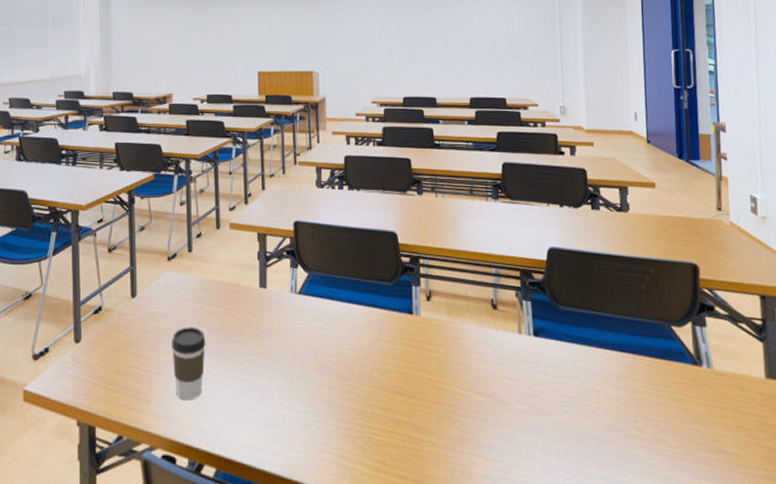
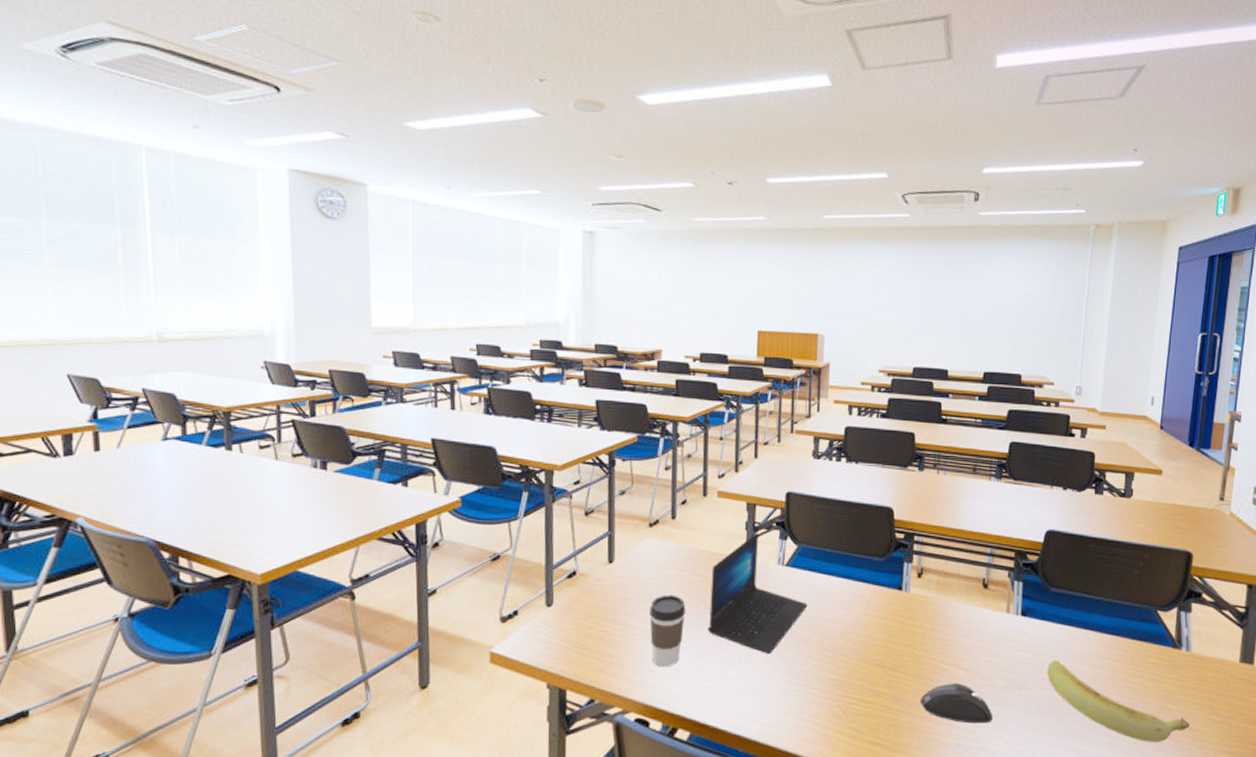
laptop: none [227,263,322,385] -> present [708,533,808,654]
mouse: none [442,409,517,452] -> present [920,683,993,723]
banana: none [567,381,724,468] -> present [1047,660,1191,742]

